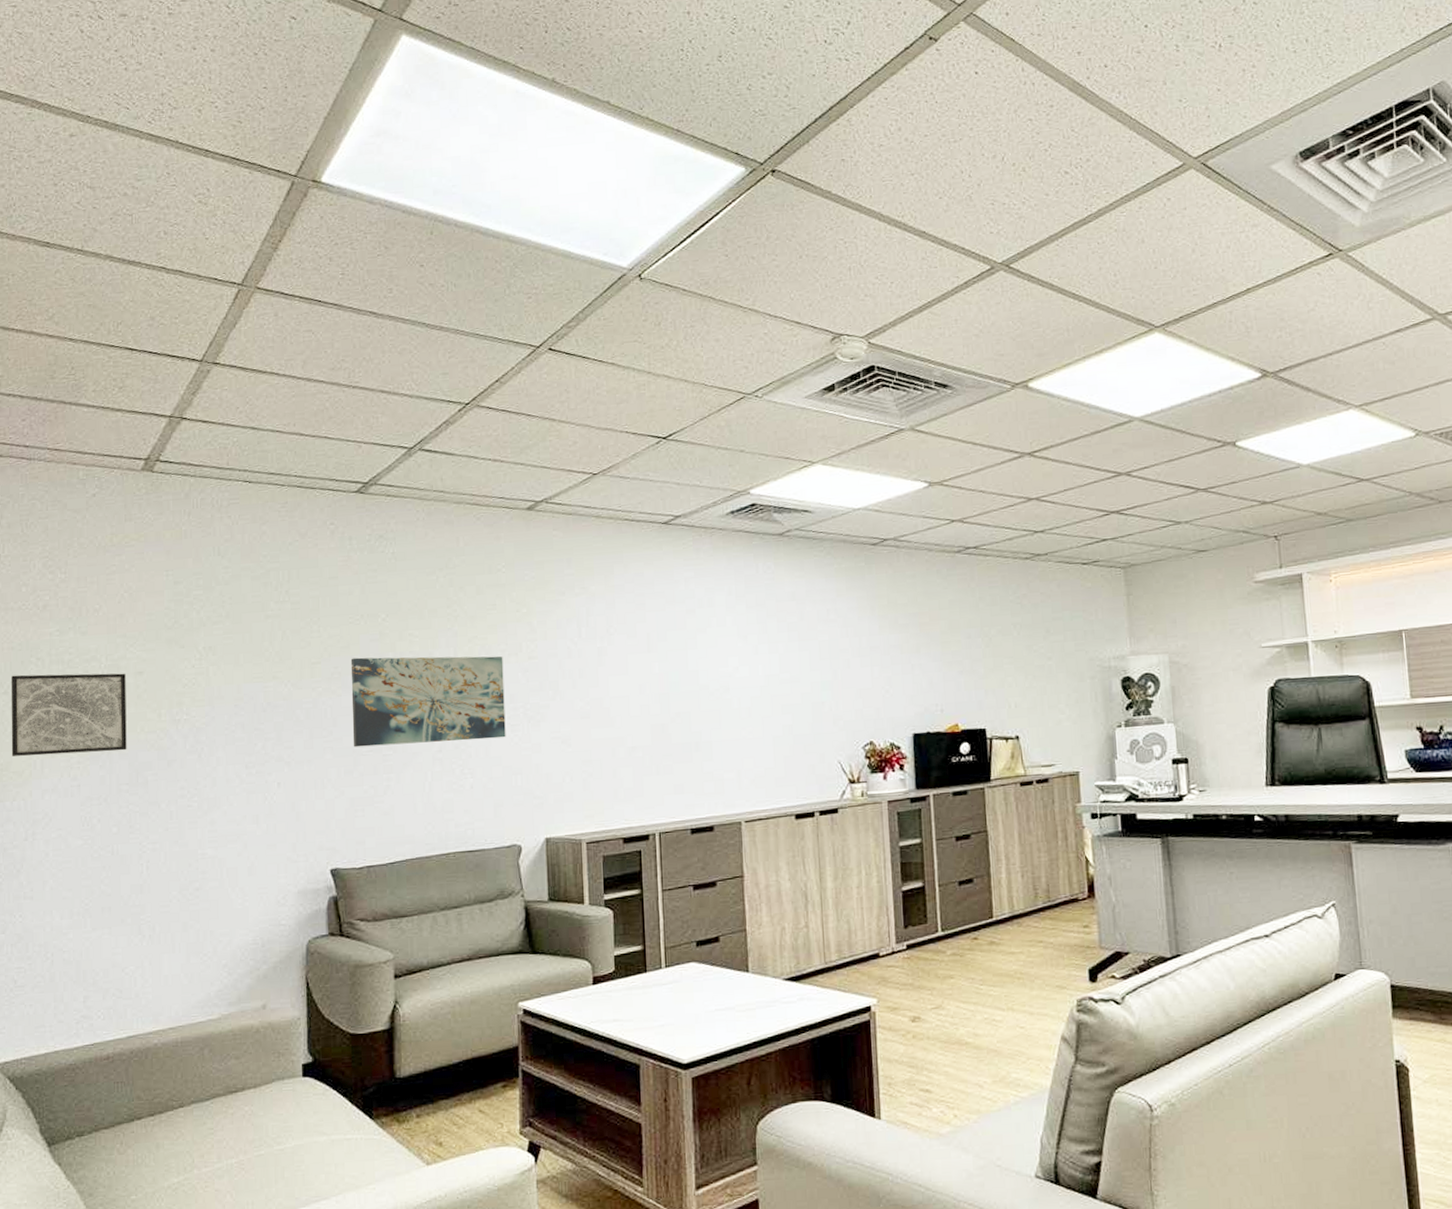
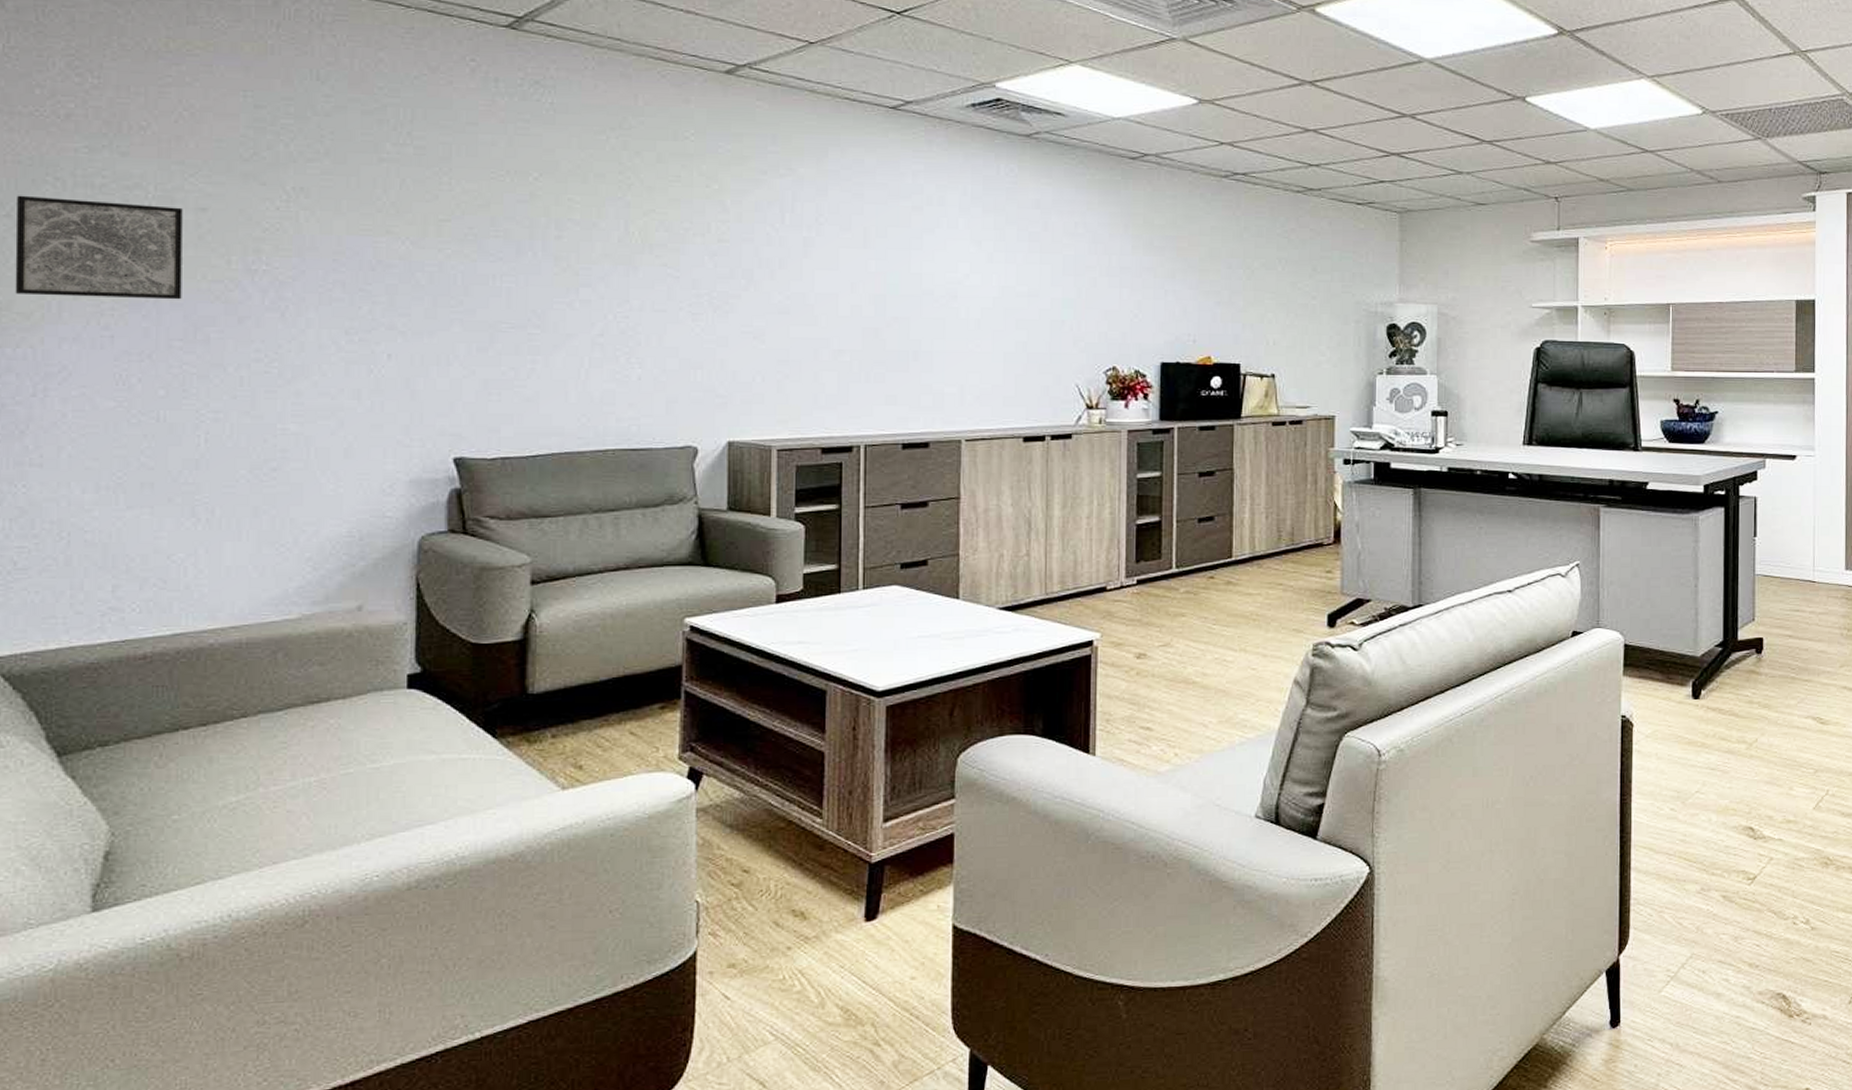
wall art: present [350,656,506,748] -> none [489,219,686,327]

